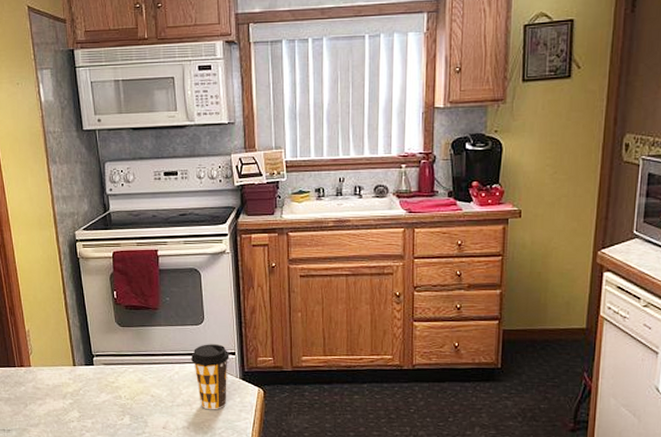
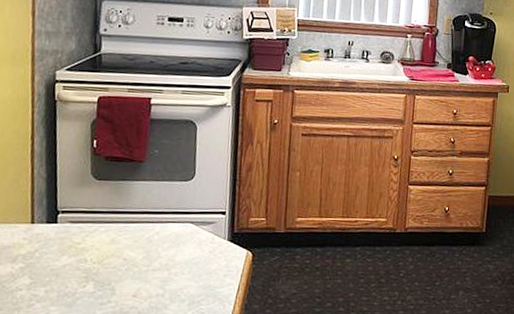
coffee cup: present [191,344,229,410] -> none [175,202,219,275]

